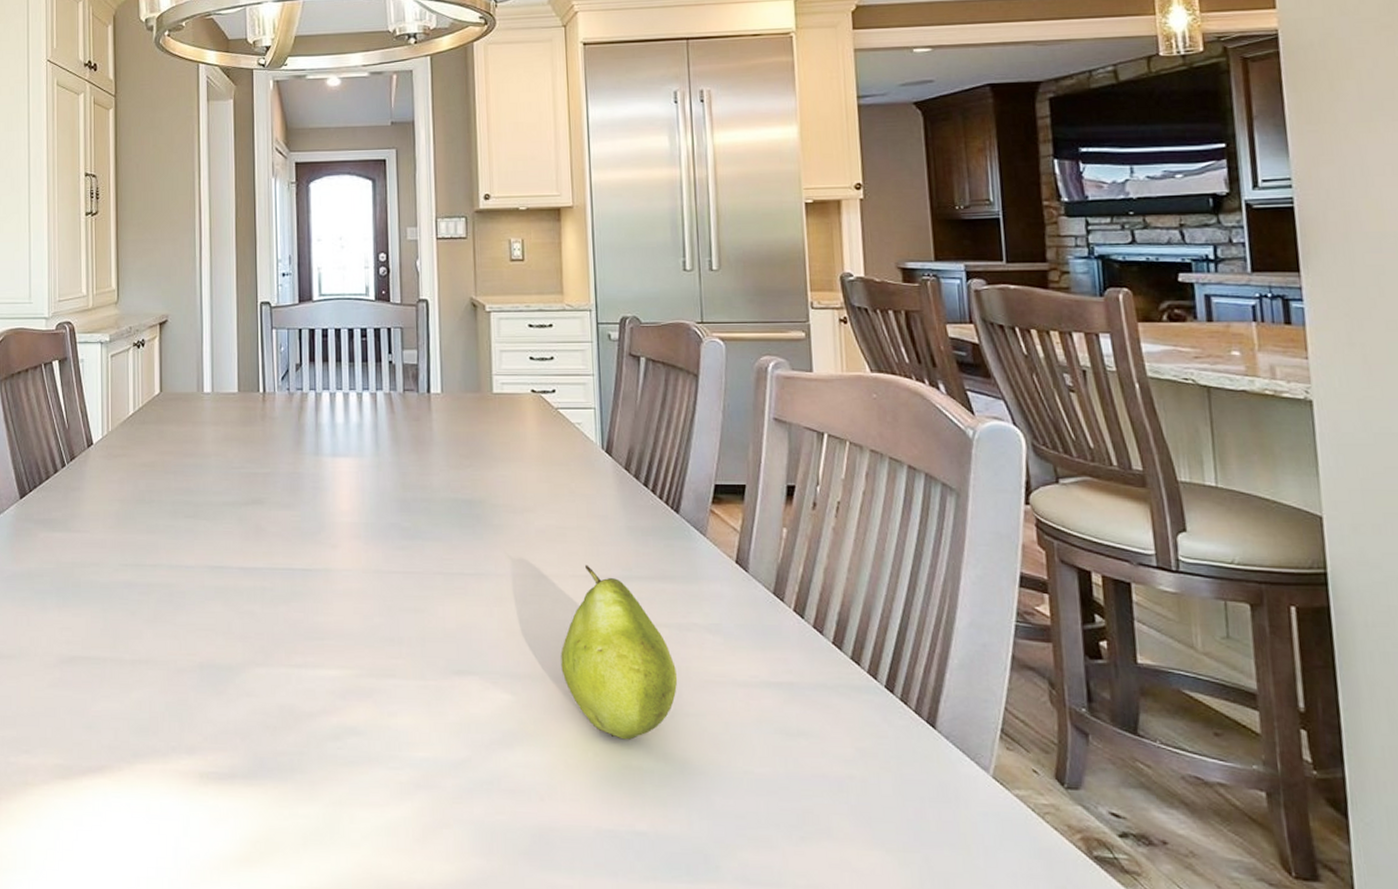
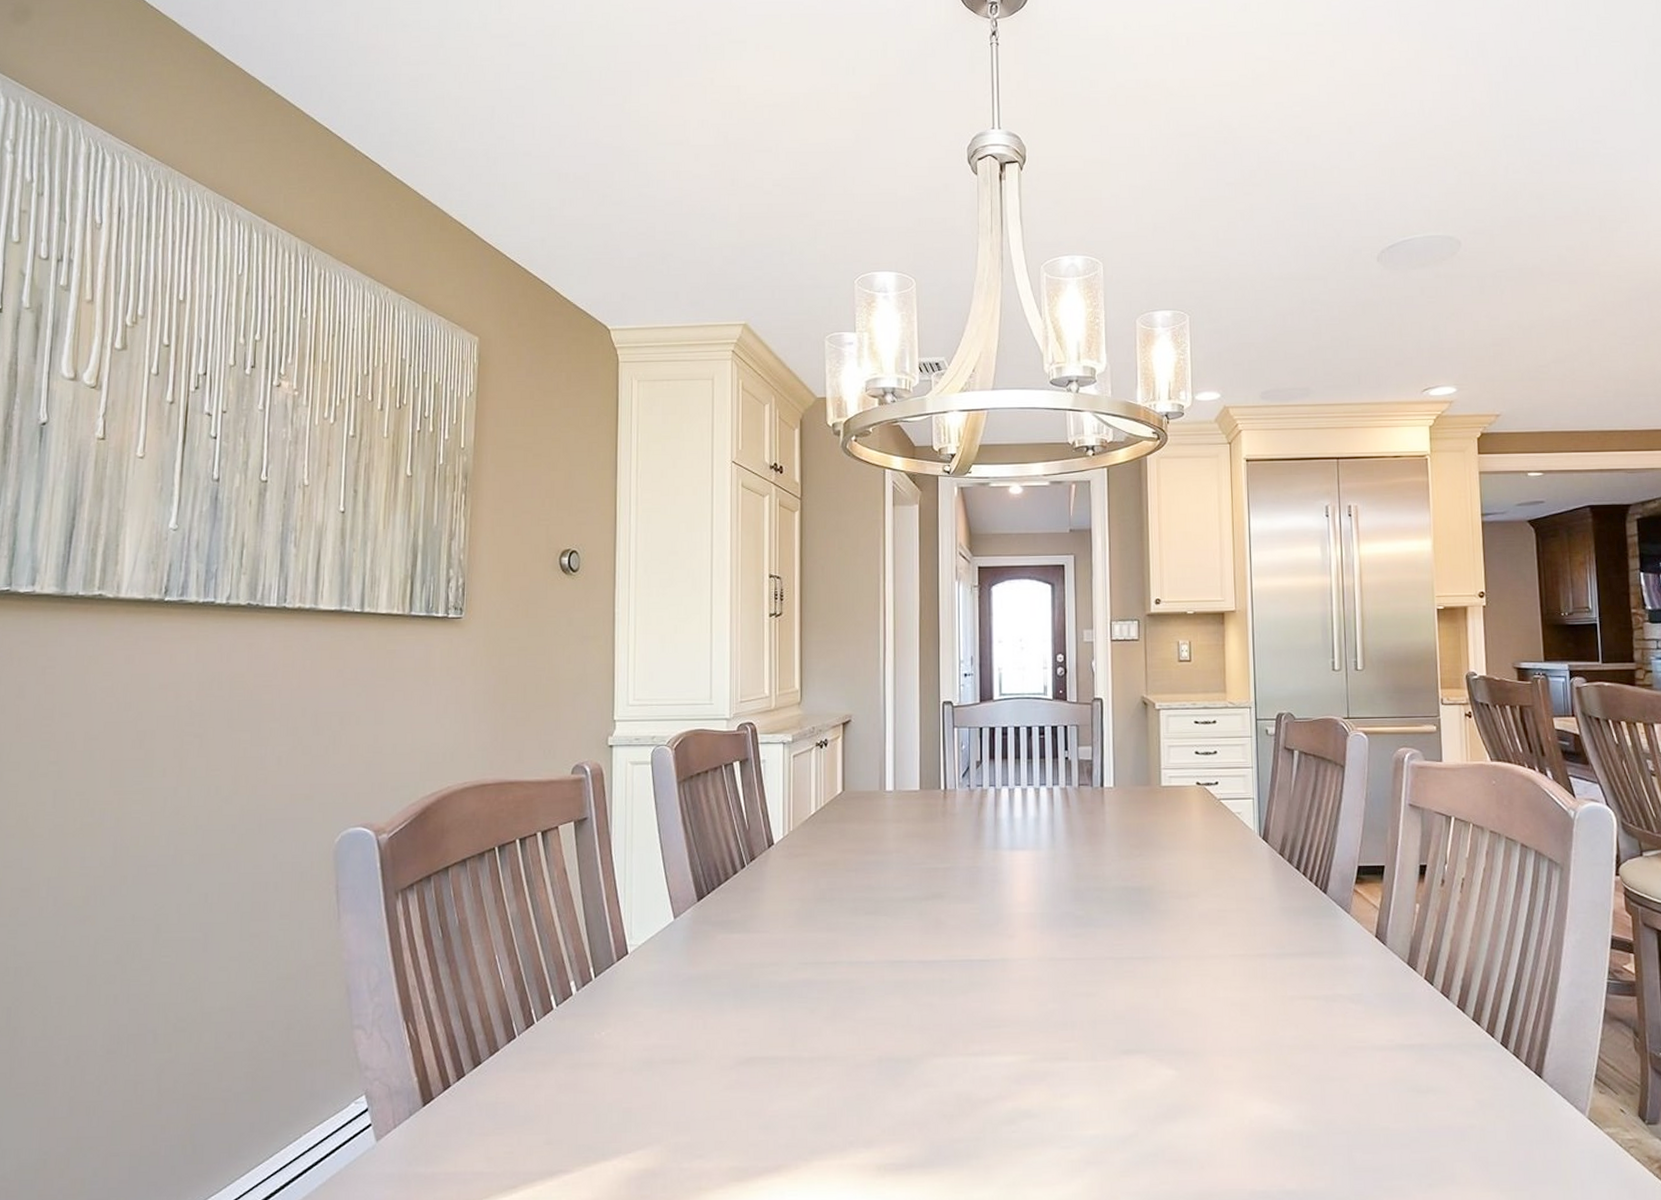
fruit: present [560,565,678,740] -> none [1220,944,1325,1106]

